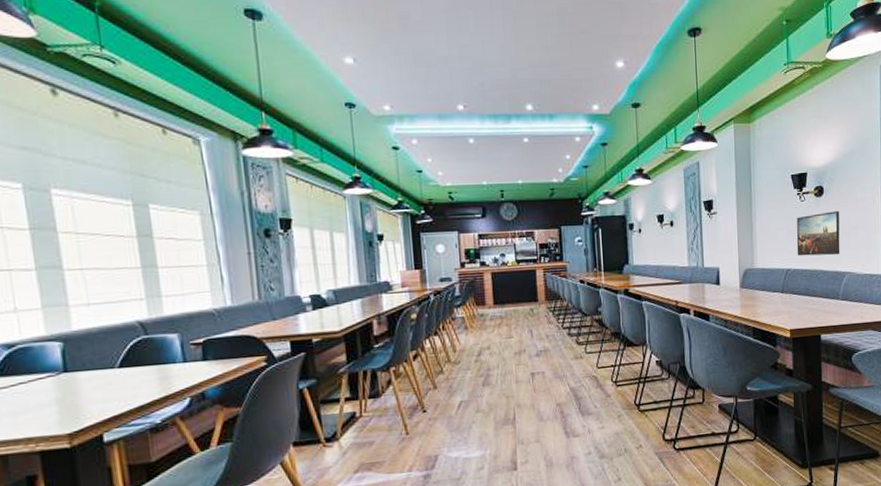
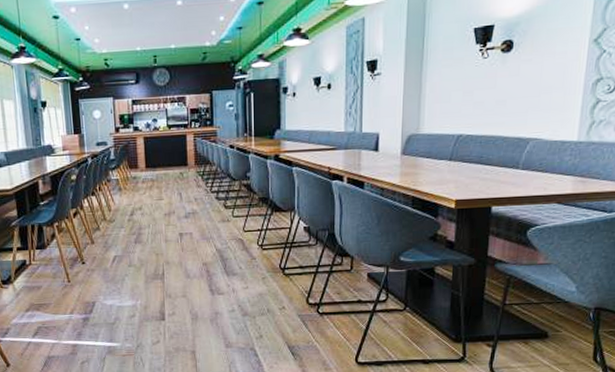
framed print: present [796,211,840,256] -> none [472,69,530,121]

